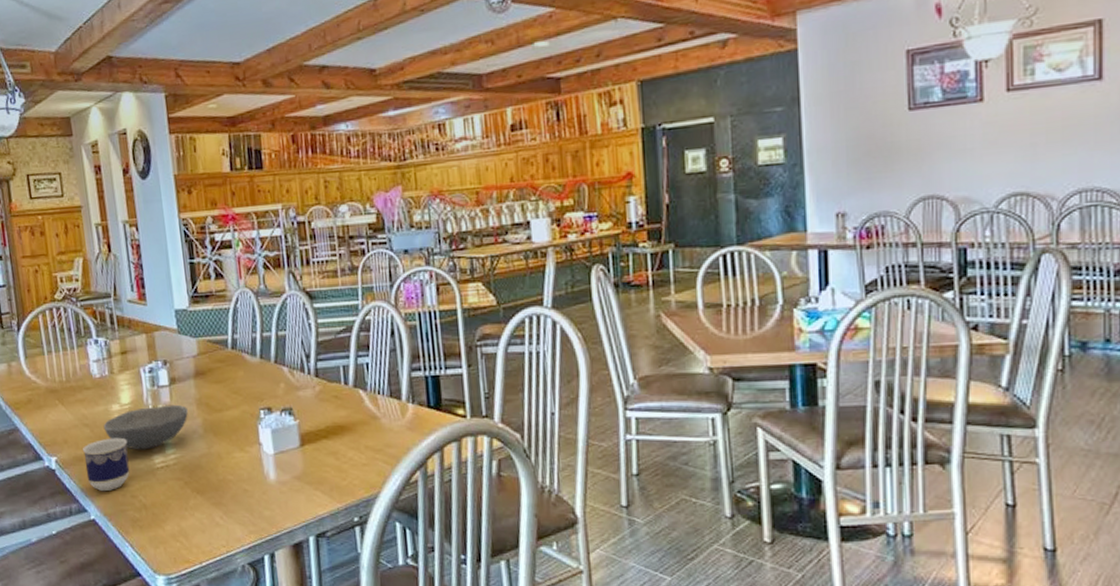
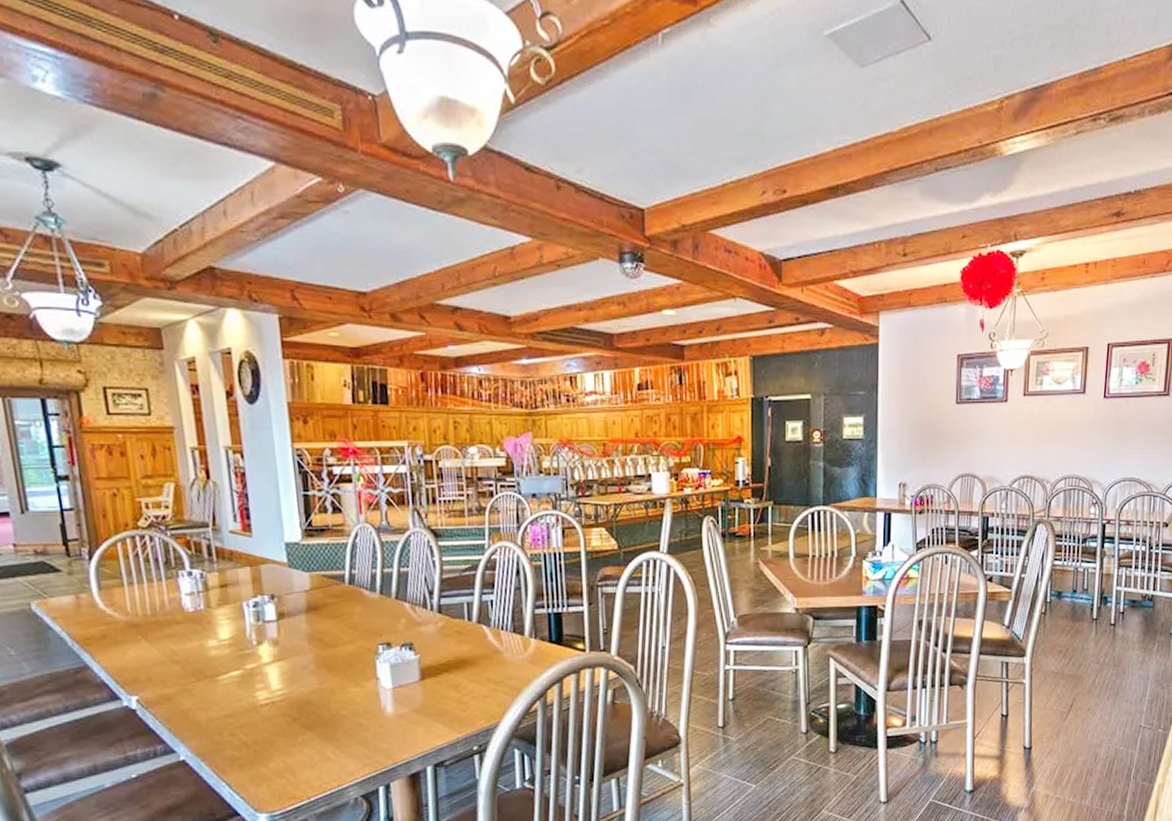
cup: present [83,437,130,491] -> none [171,674,229,730]
bowl: present [103,404,188,450] -> none [197,639,298,687]

